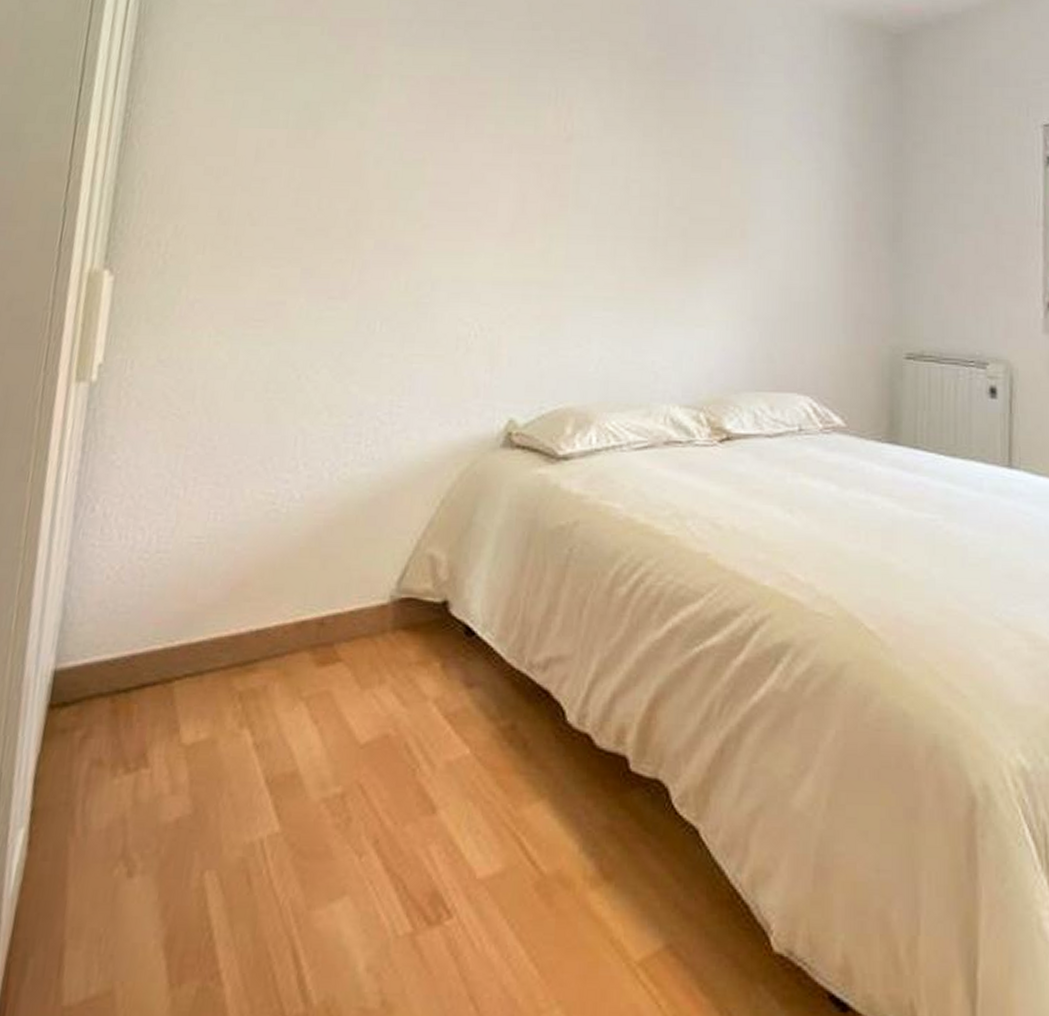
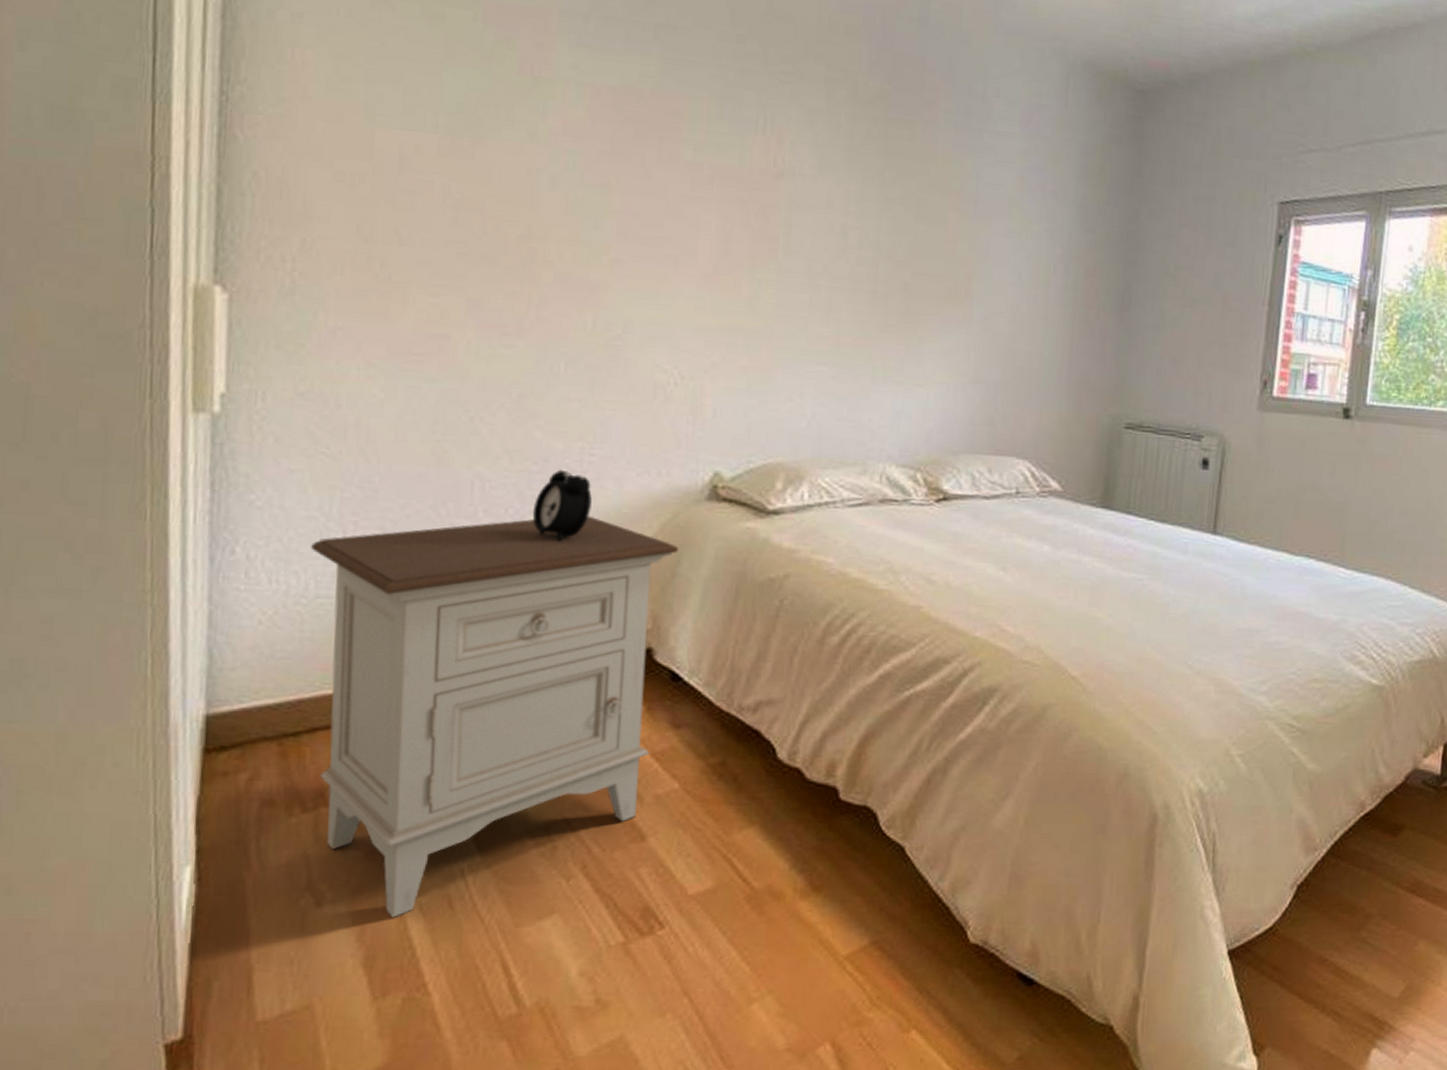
nightstand: none [143,466,475,893] -> present [311,515,678,918]
alarm clock: none [345,422,399,493] -> present [532,469,592,542]

